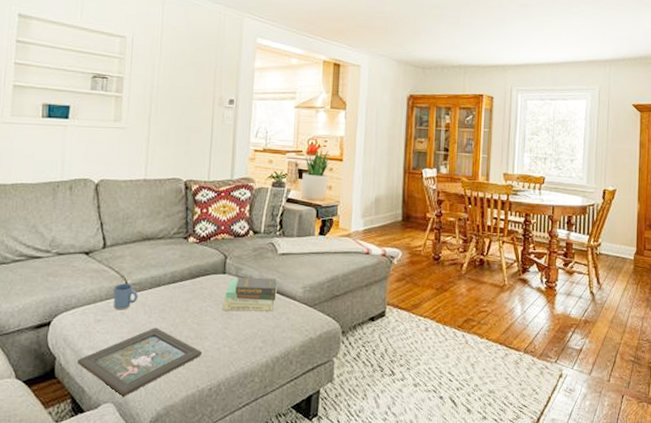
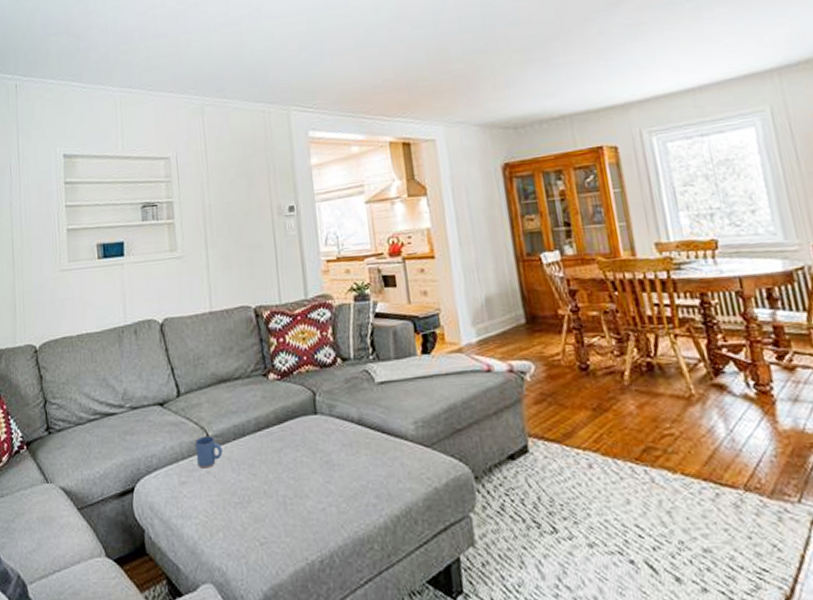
decorative tray: present [76,327,203,396] -> none [166,487,306,574]
books: present [223,278,278,311] -> none [320,415,383,460]
planter: present [301,149,330,202] -> none [387,248,422,313]

